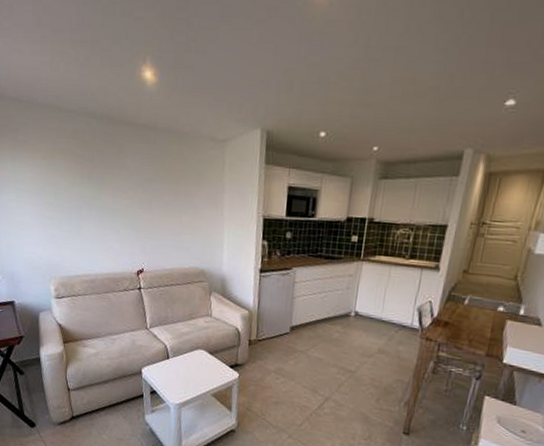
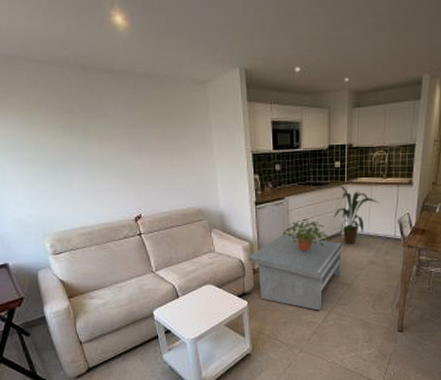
coffee table: none [246,306,352,396] -> present [249,234,344,311]
potted plant: none [285,293,338,328] -> present [282,218,332,251]
house plant: none [343,260,398,329] -> present [333,184,379,245]

